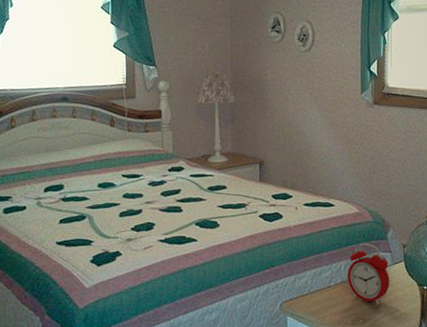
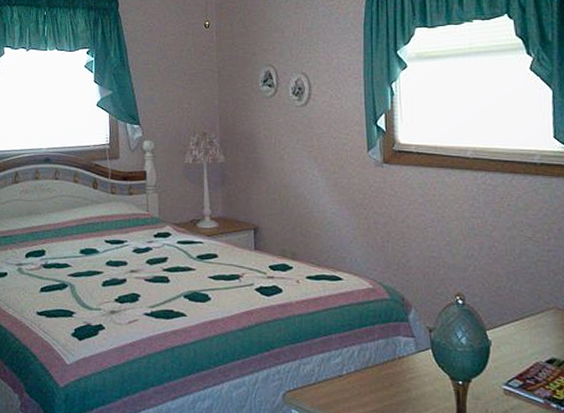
alarm clock: present [347,243,390,305] -> none [362,325,415,401]

